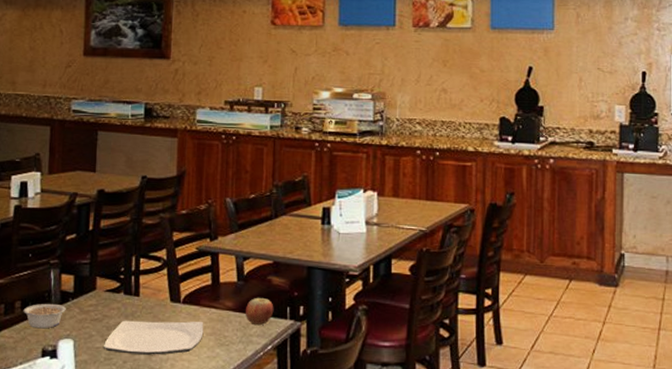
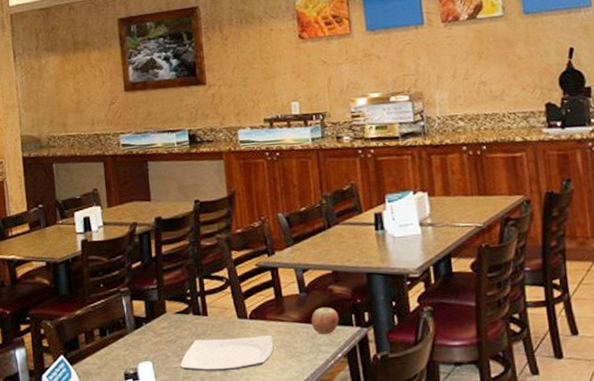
legume: present [23,303,66,329] -> none [102,329,141,354]

